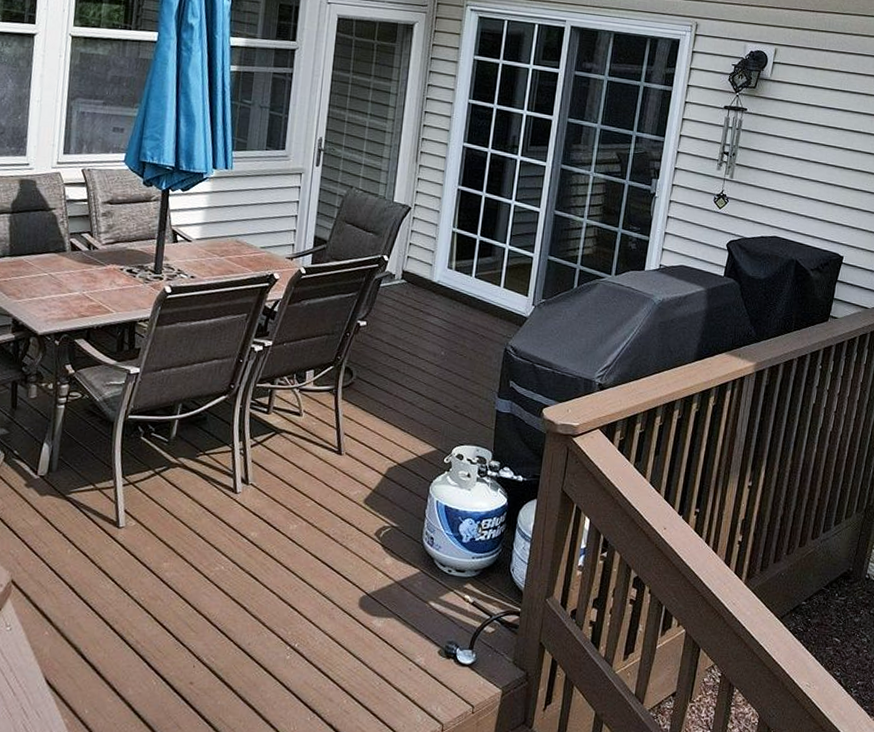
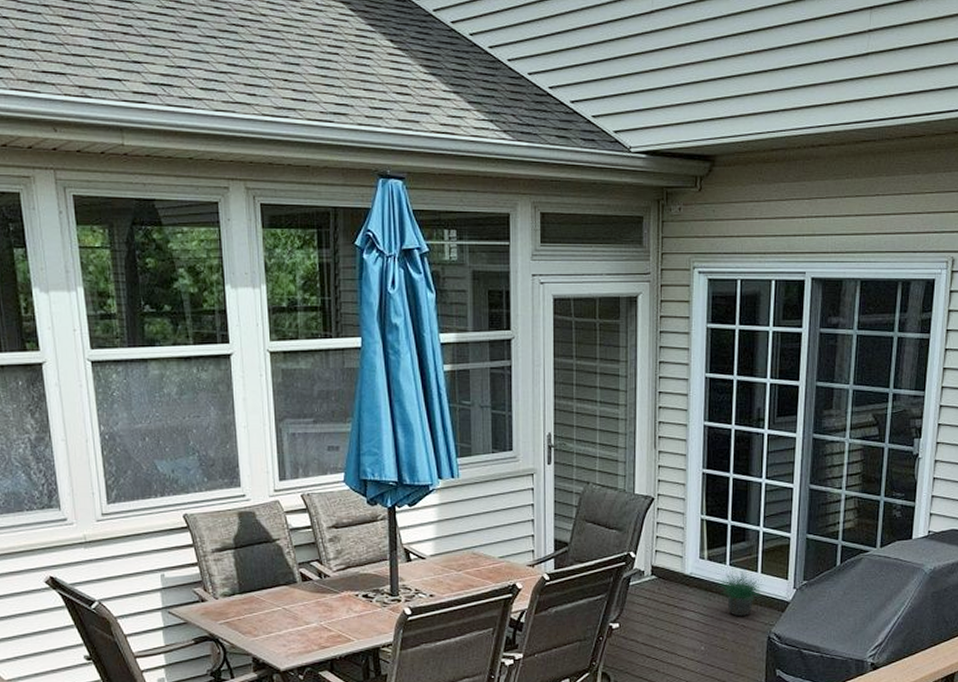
potted plant: none [461,277,504,327] -> present [717,564,763,616]

